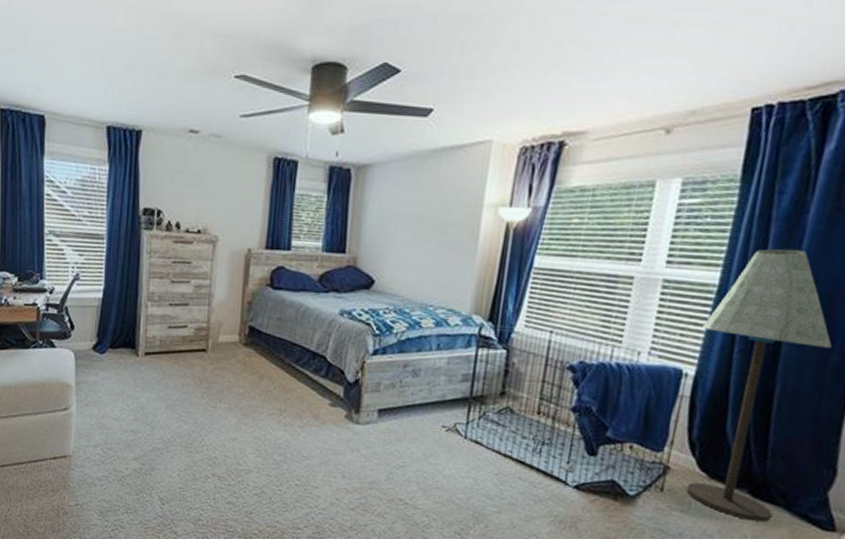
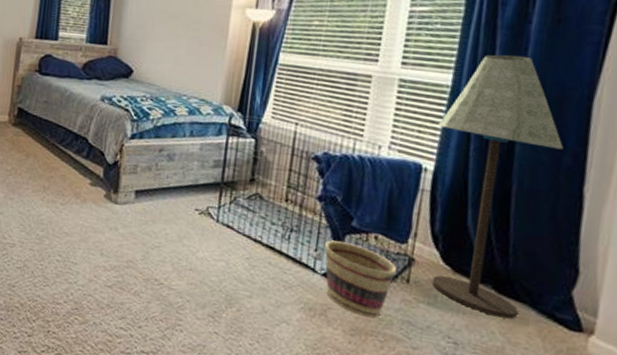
basket: none [577,452,652,528] -> present [324,240,397,318]

